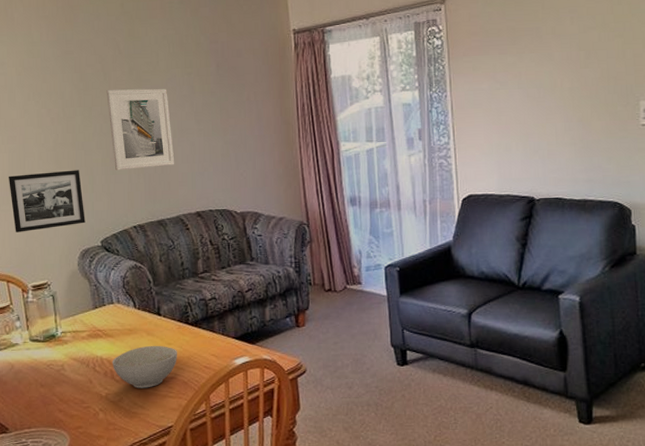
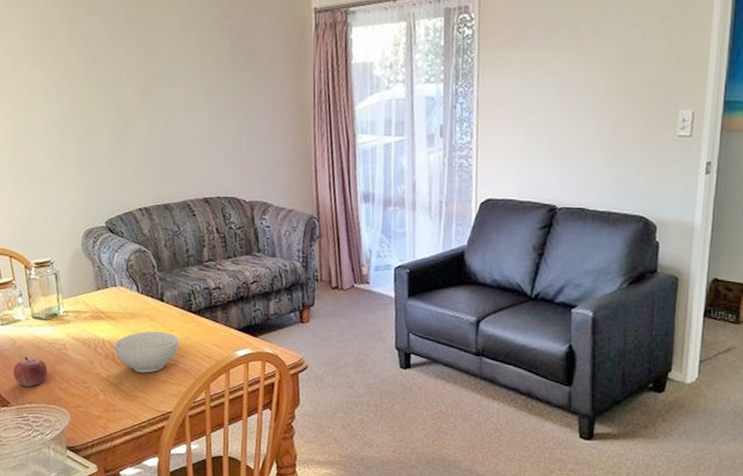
picture frame: present [9,170,85,232] -> none [12,146,90,207]
fruit: none [12,380,46,411] -> present [14,356,47,387]
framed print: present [106,88,175,171] -> none [115,63,184,149]

